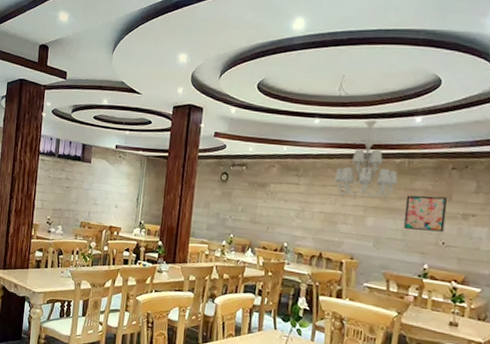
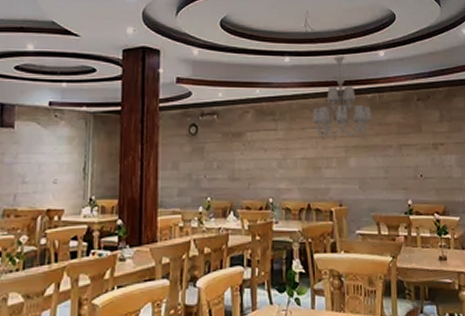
wall art: present [404,195,448,233] -> none [382,129,420,165]

